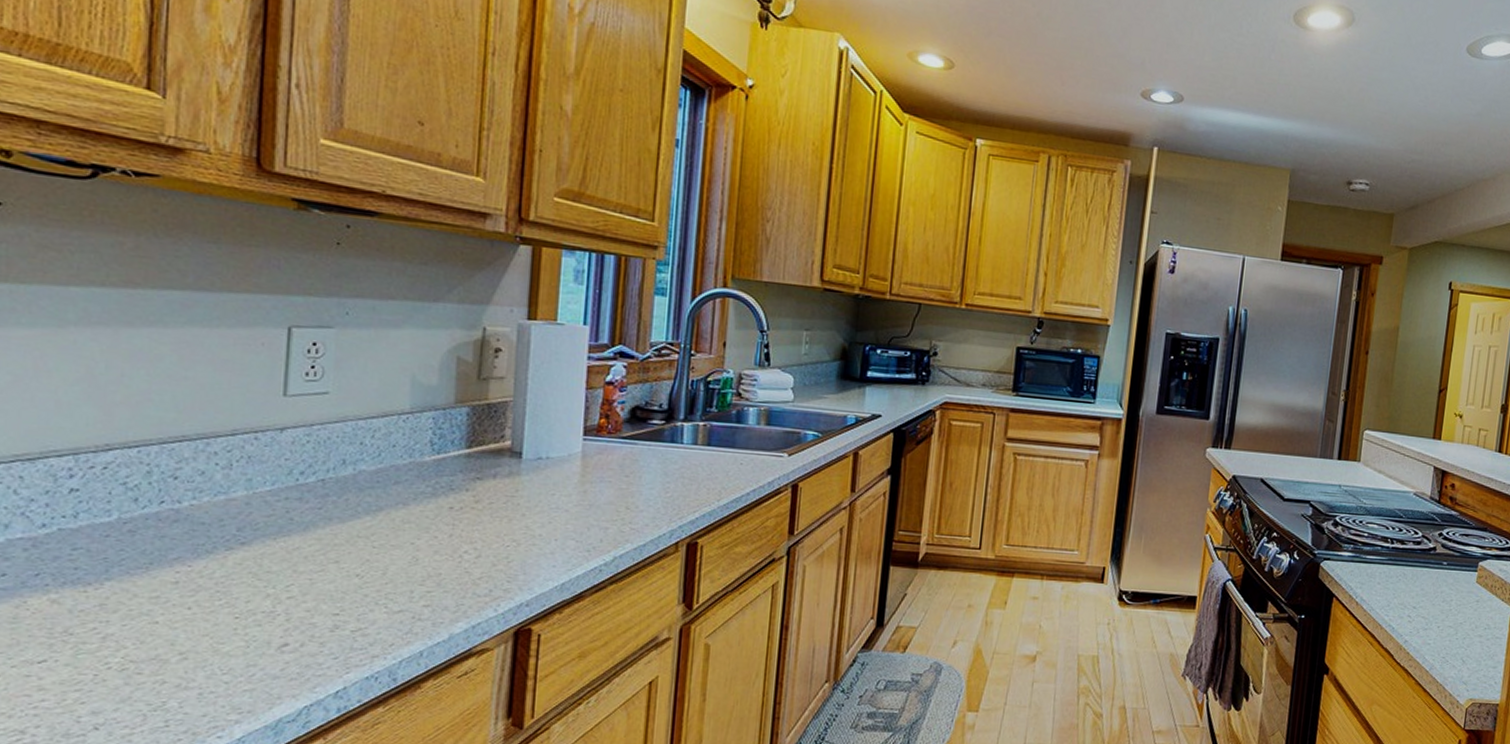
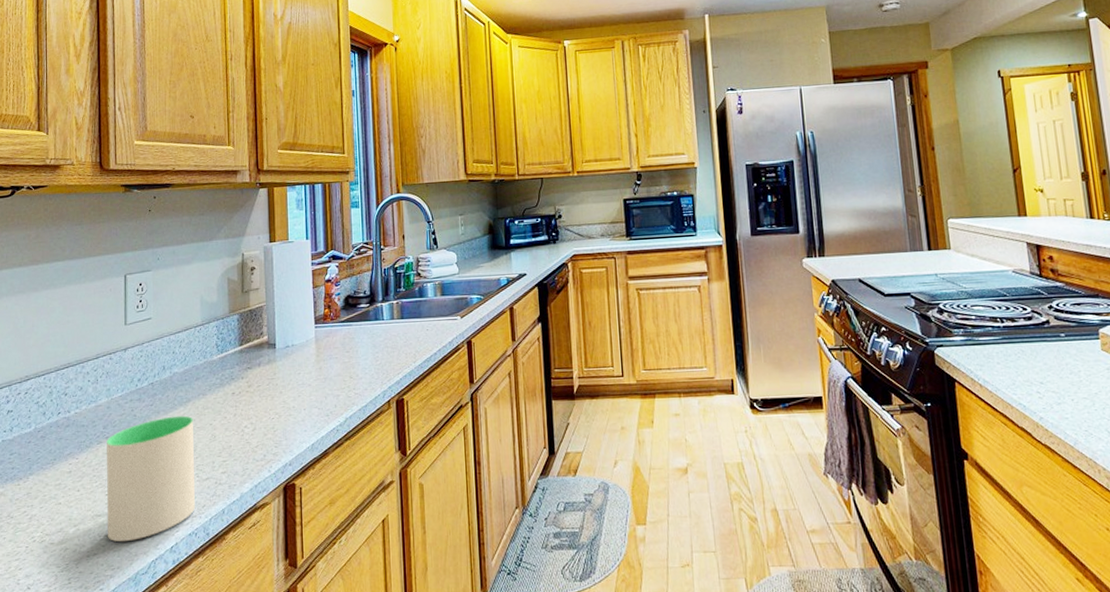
mug: none [235,526,385,680] -> present [107,415,195,541]

